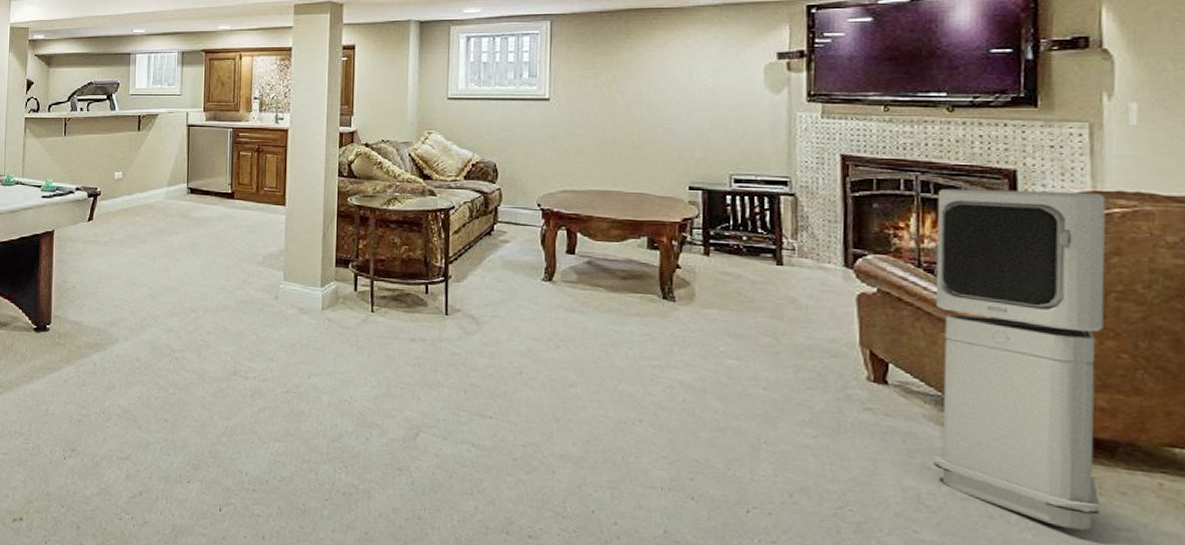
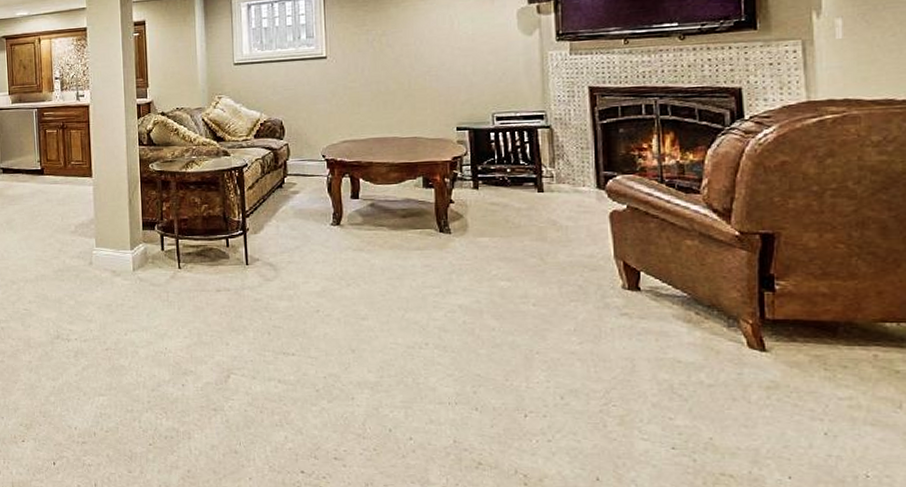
air purifier: present [933,188,1106,531] -> none [674,102,826,403]

